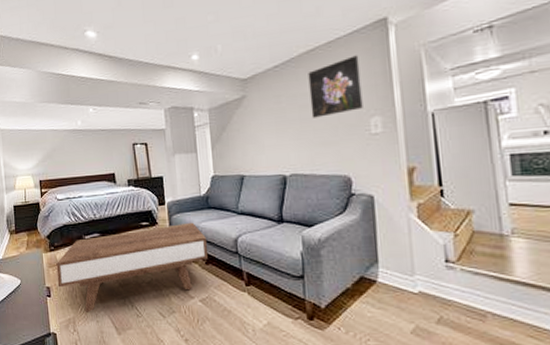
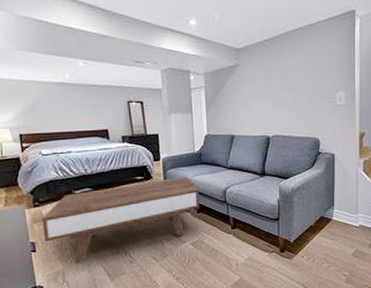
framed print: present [308,55,363,118] -> none [292,39,332,89]

